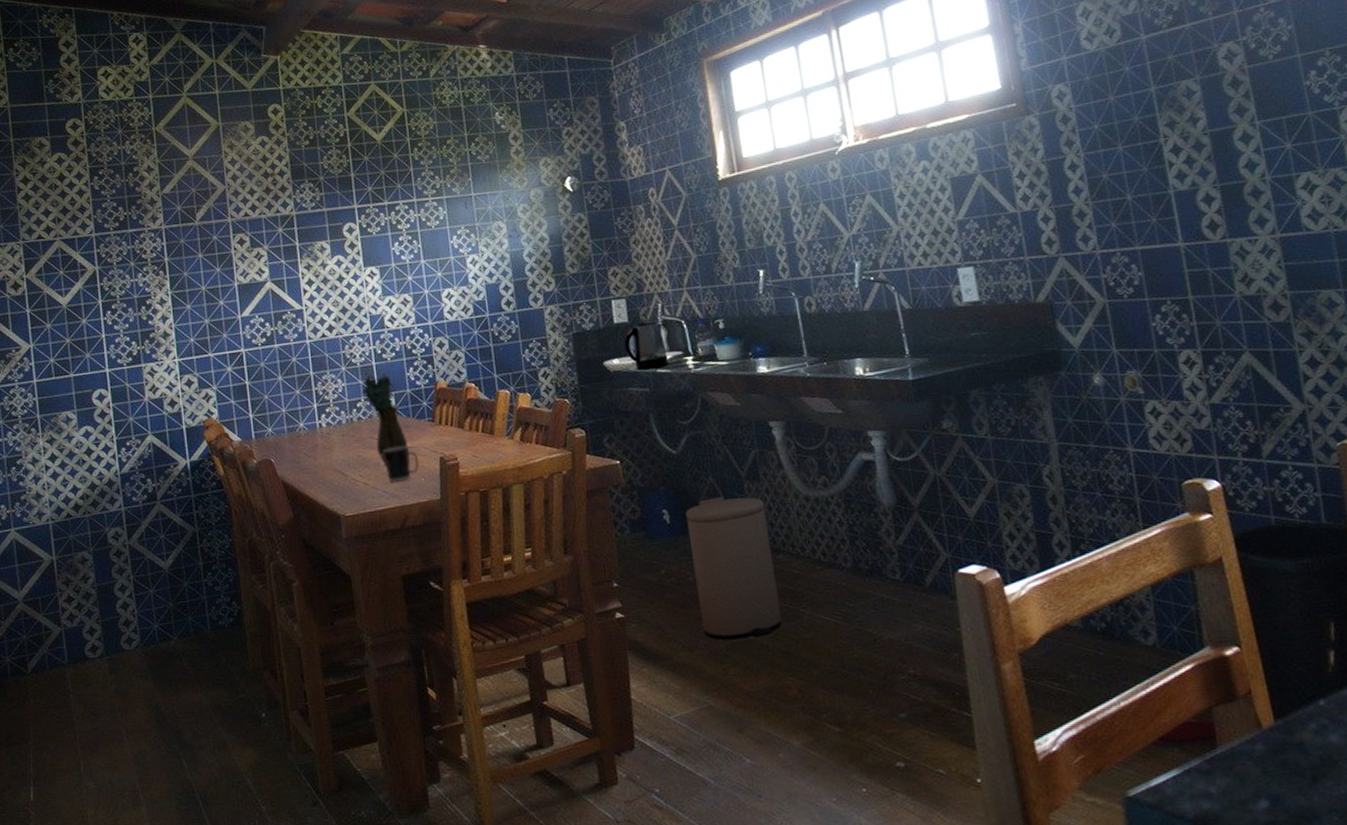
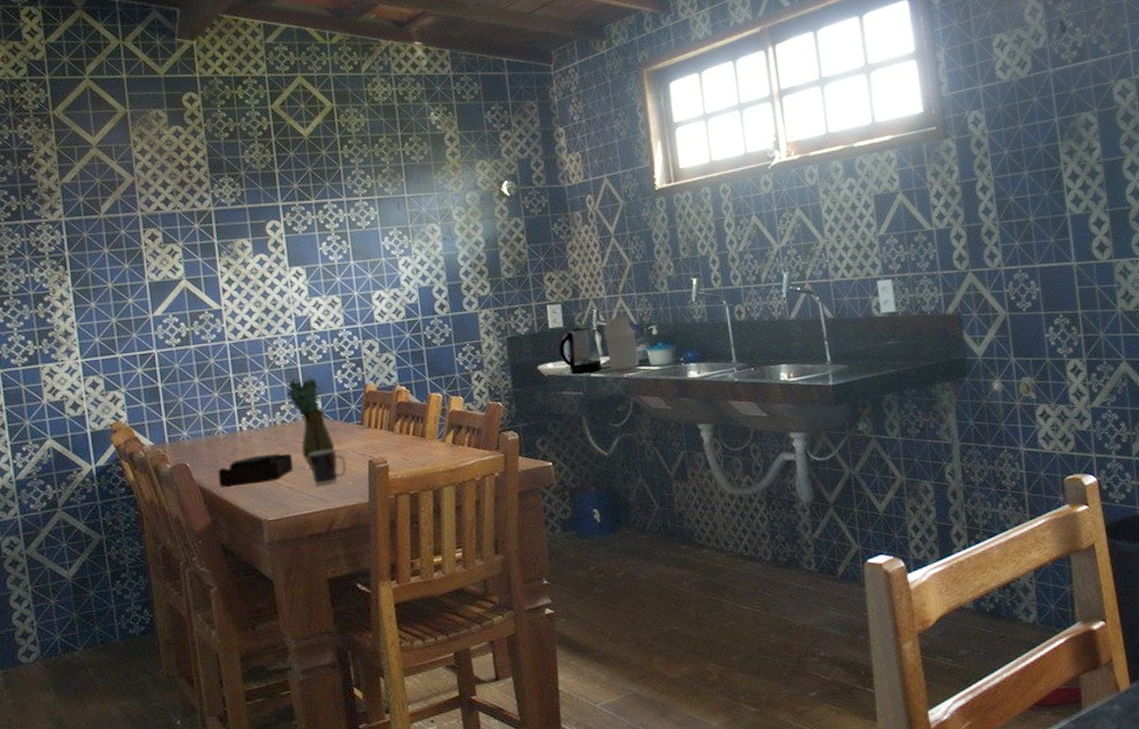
napkin holder: none [300,449,369,483] -> present [218,453,294,487]
water jug: none [669,309,708,372] -> present [603,315,641,376]
pedal bin: present [685,497,782,640] -> none [616,496,705,631]

